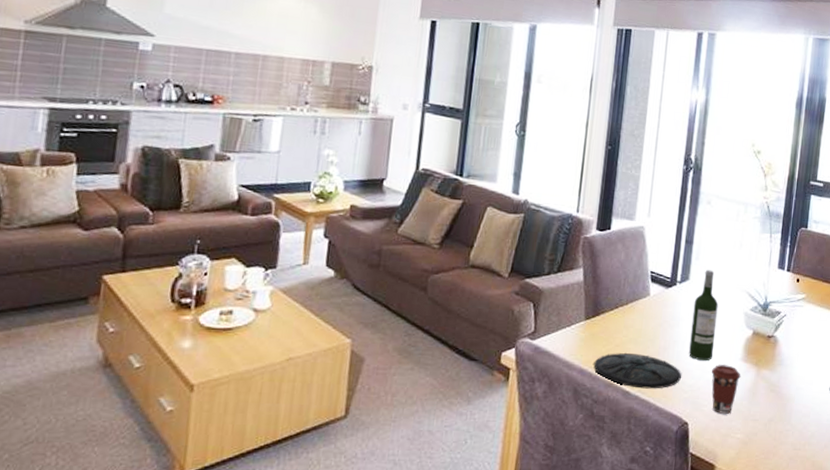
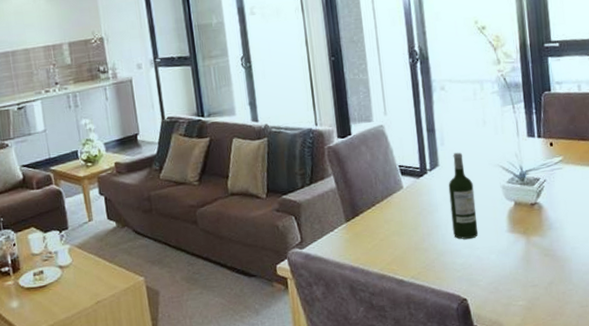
plate: present [593,352,681,389] -> none [363,243,451,276]
coffee cup: present [711,364,741,414] -> none [479,238,511,285]

